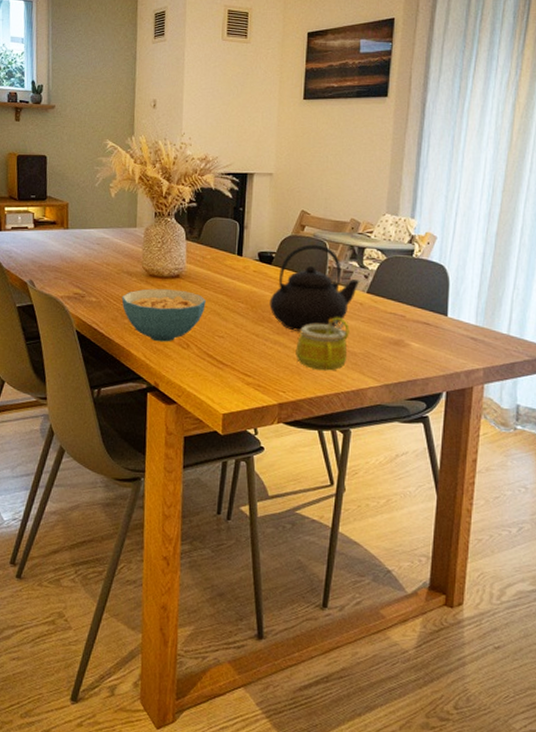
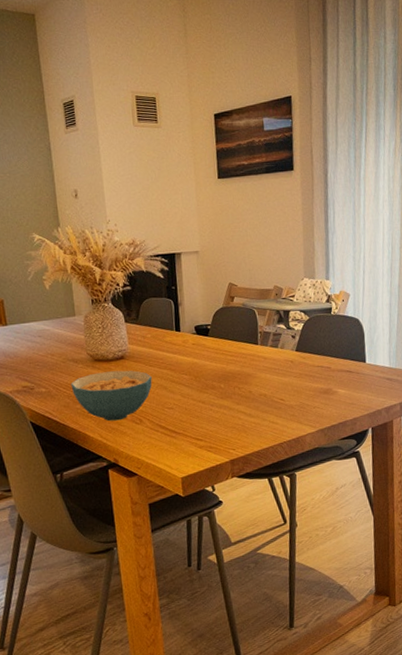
teapot: present [269,244,360,331] -> none [210,313,289,394]
mug: present [295,317,350,371] -> none [239,376,286,426]

